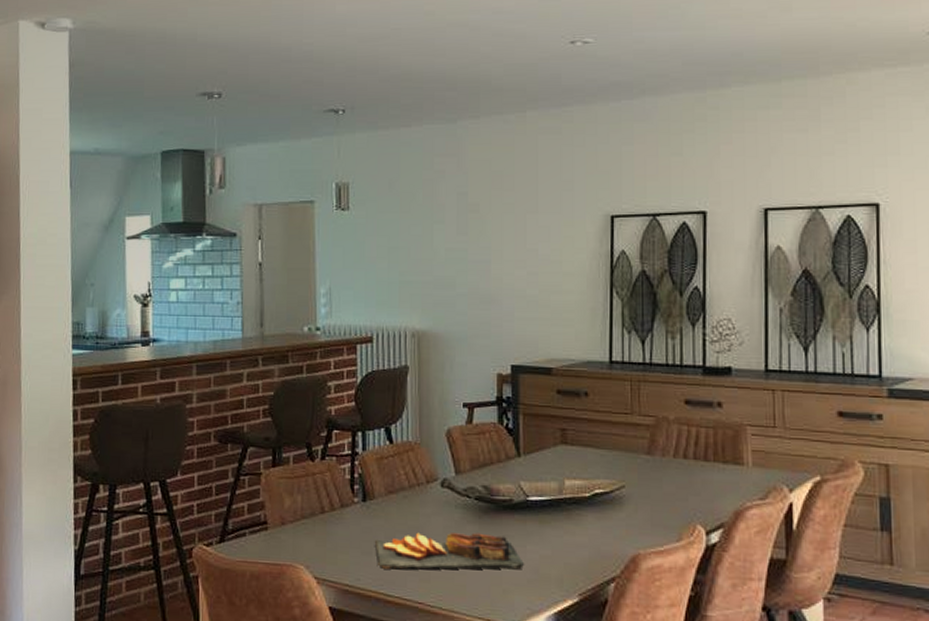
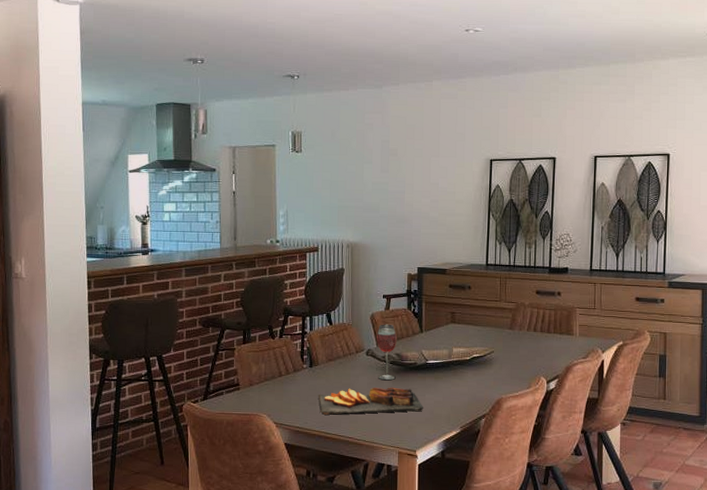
wineglass: none [455,443,485,524] -> present [376,324,398,381]

